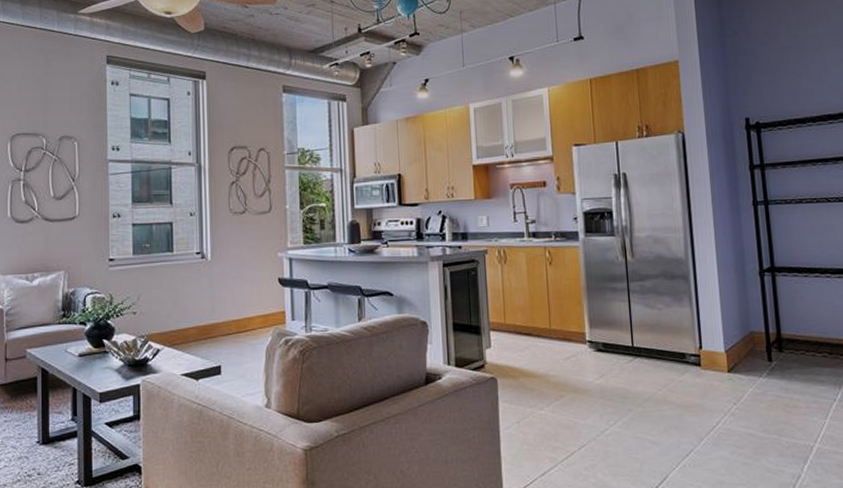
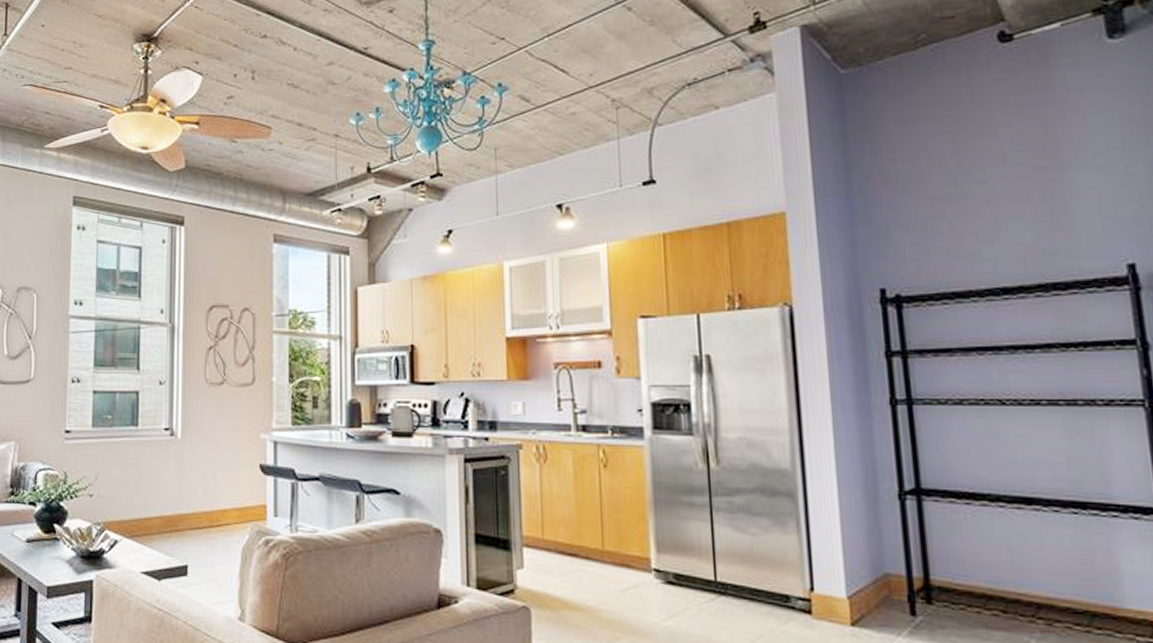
kettle: none [383,222,409,251] -> present [390,404,421,440]

